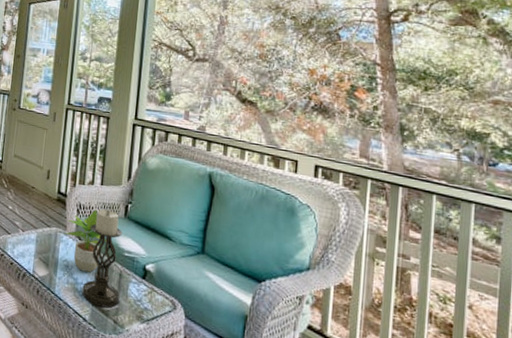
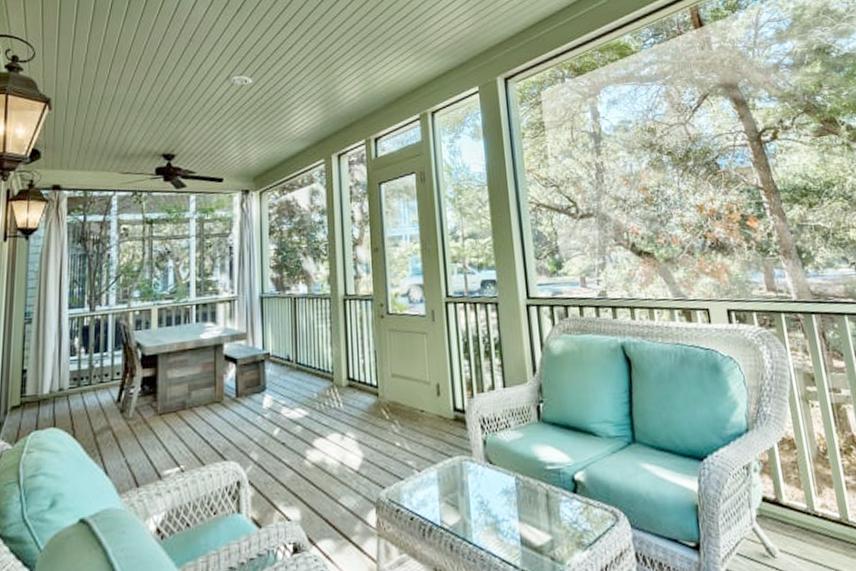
potted plant: present [64,209,107,273] -> none [470,419,523,504]
candle holder: present [82,209,123,308] -> none [501,416,553,545]

